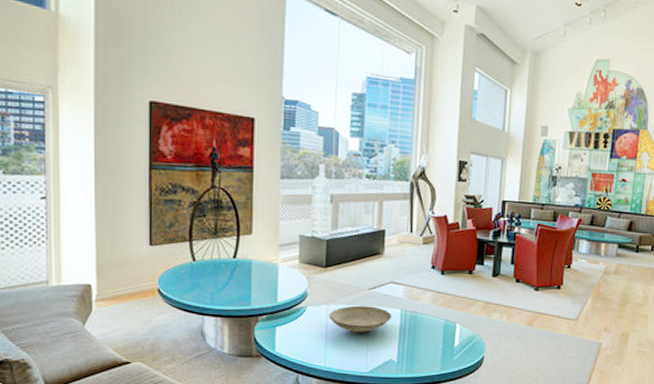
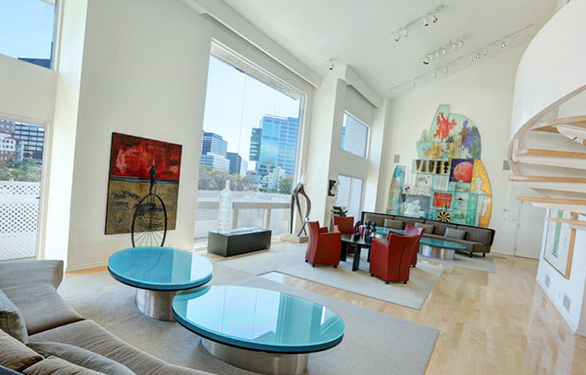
decorative bowl: present [328,305,393,334] -> none [226,287,274,310]

